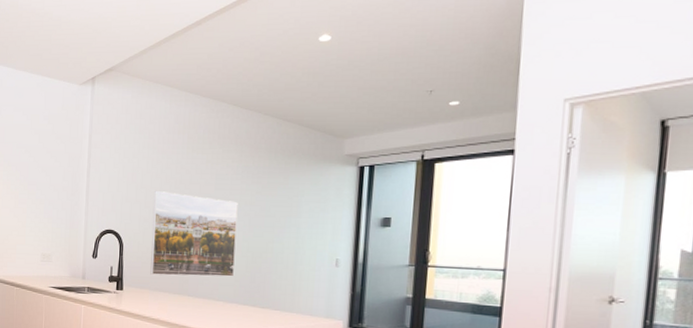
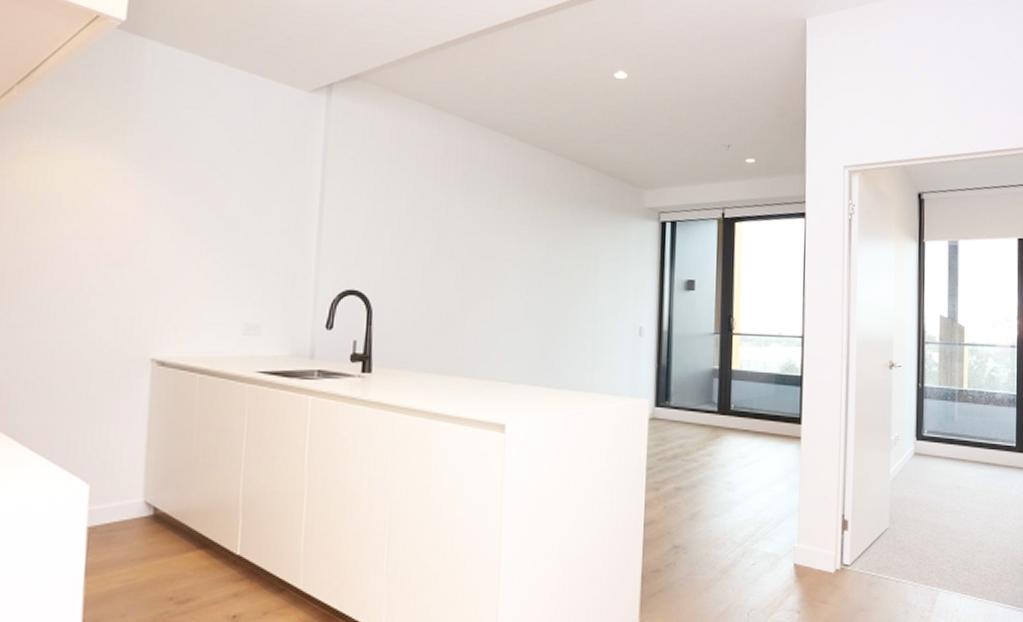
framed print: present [150,190,238,277] -> none [411,239,526,352]

